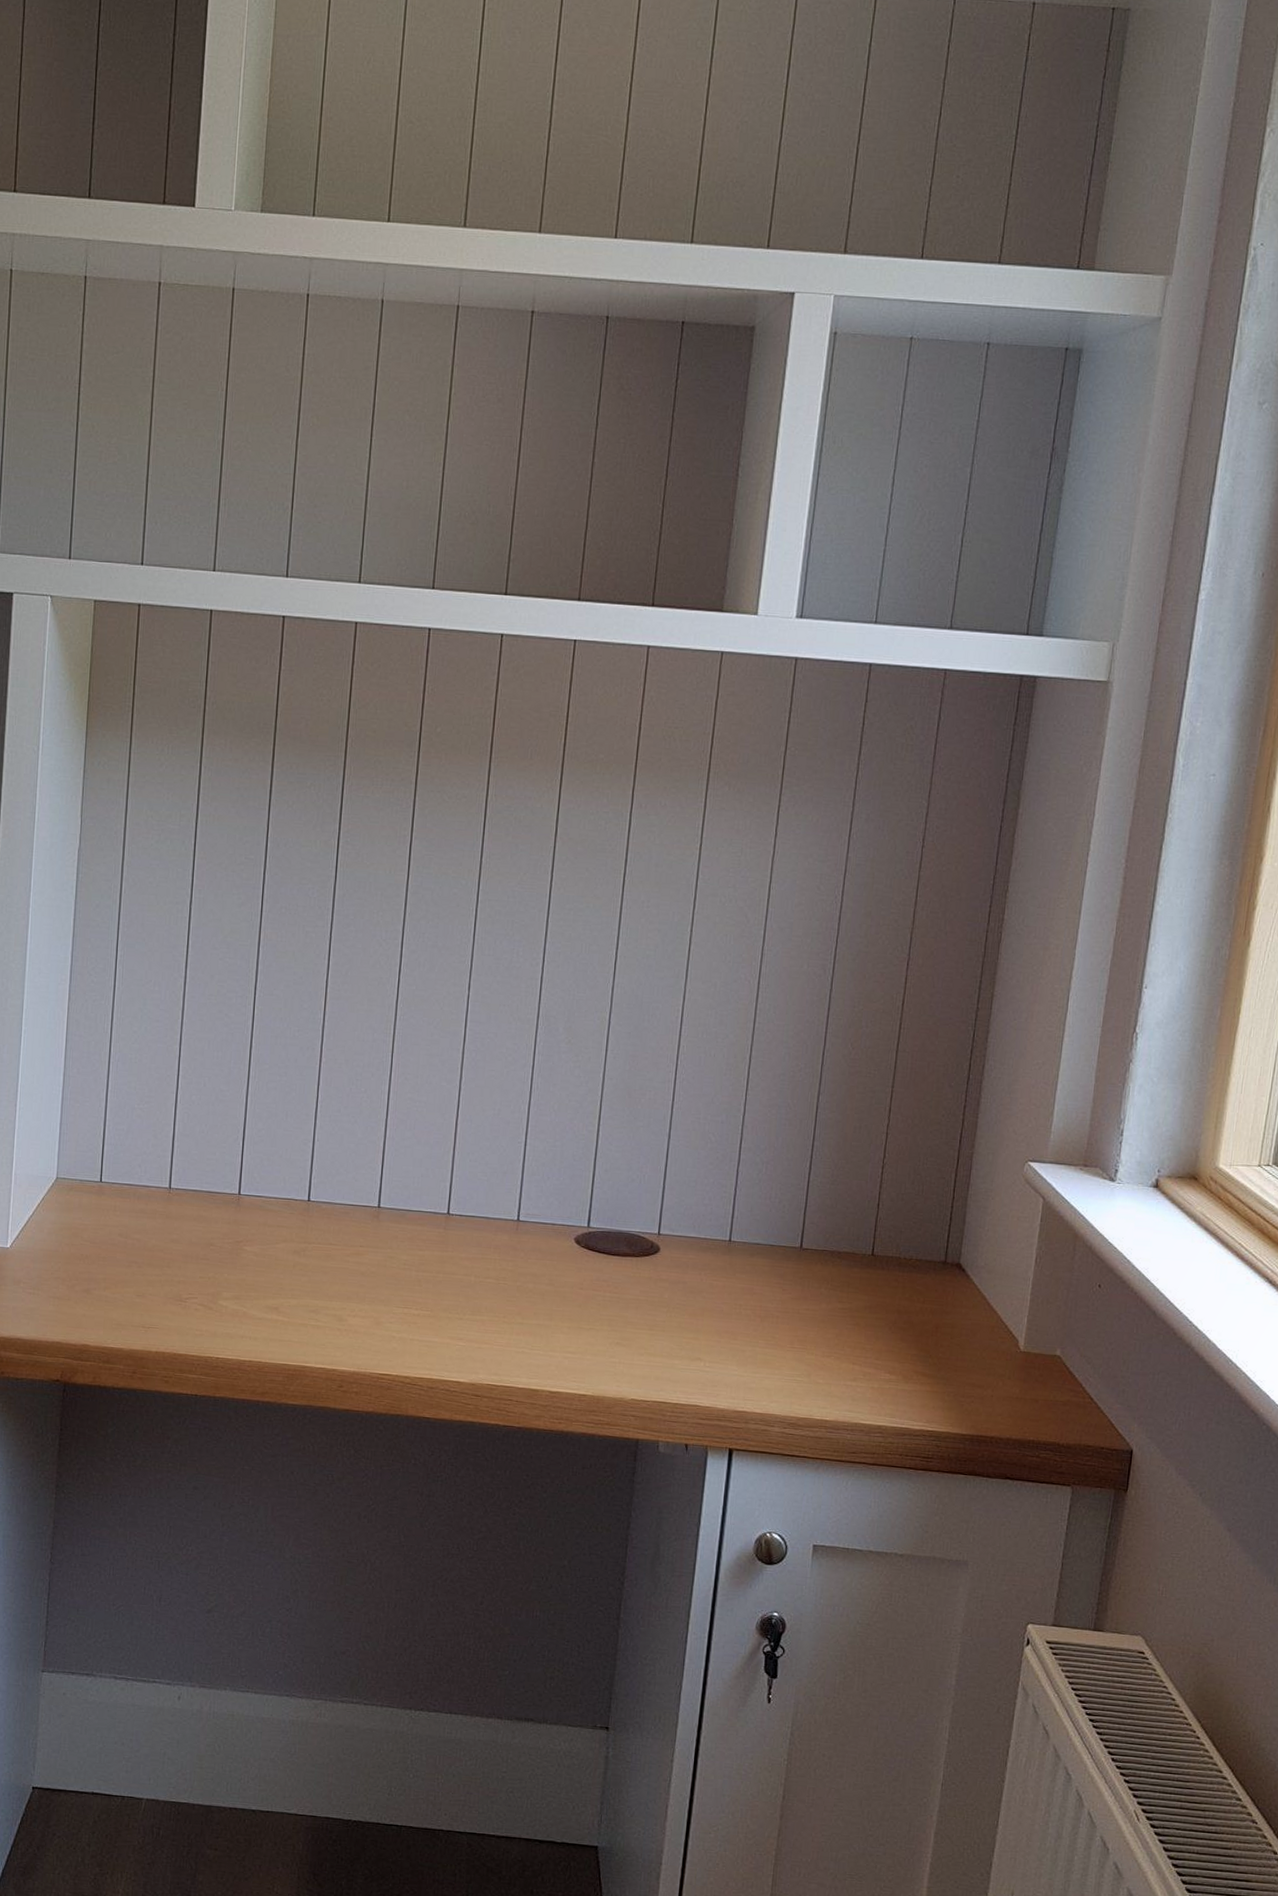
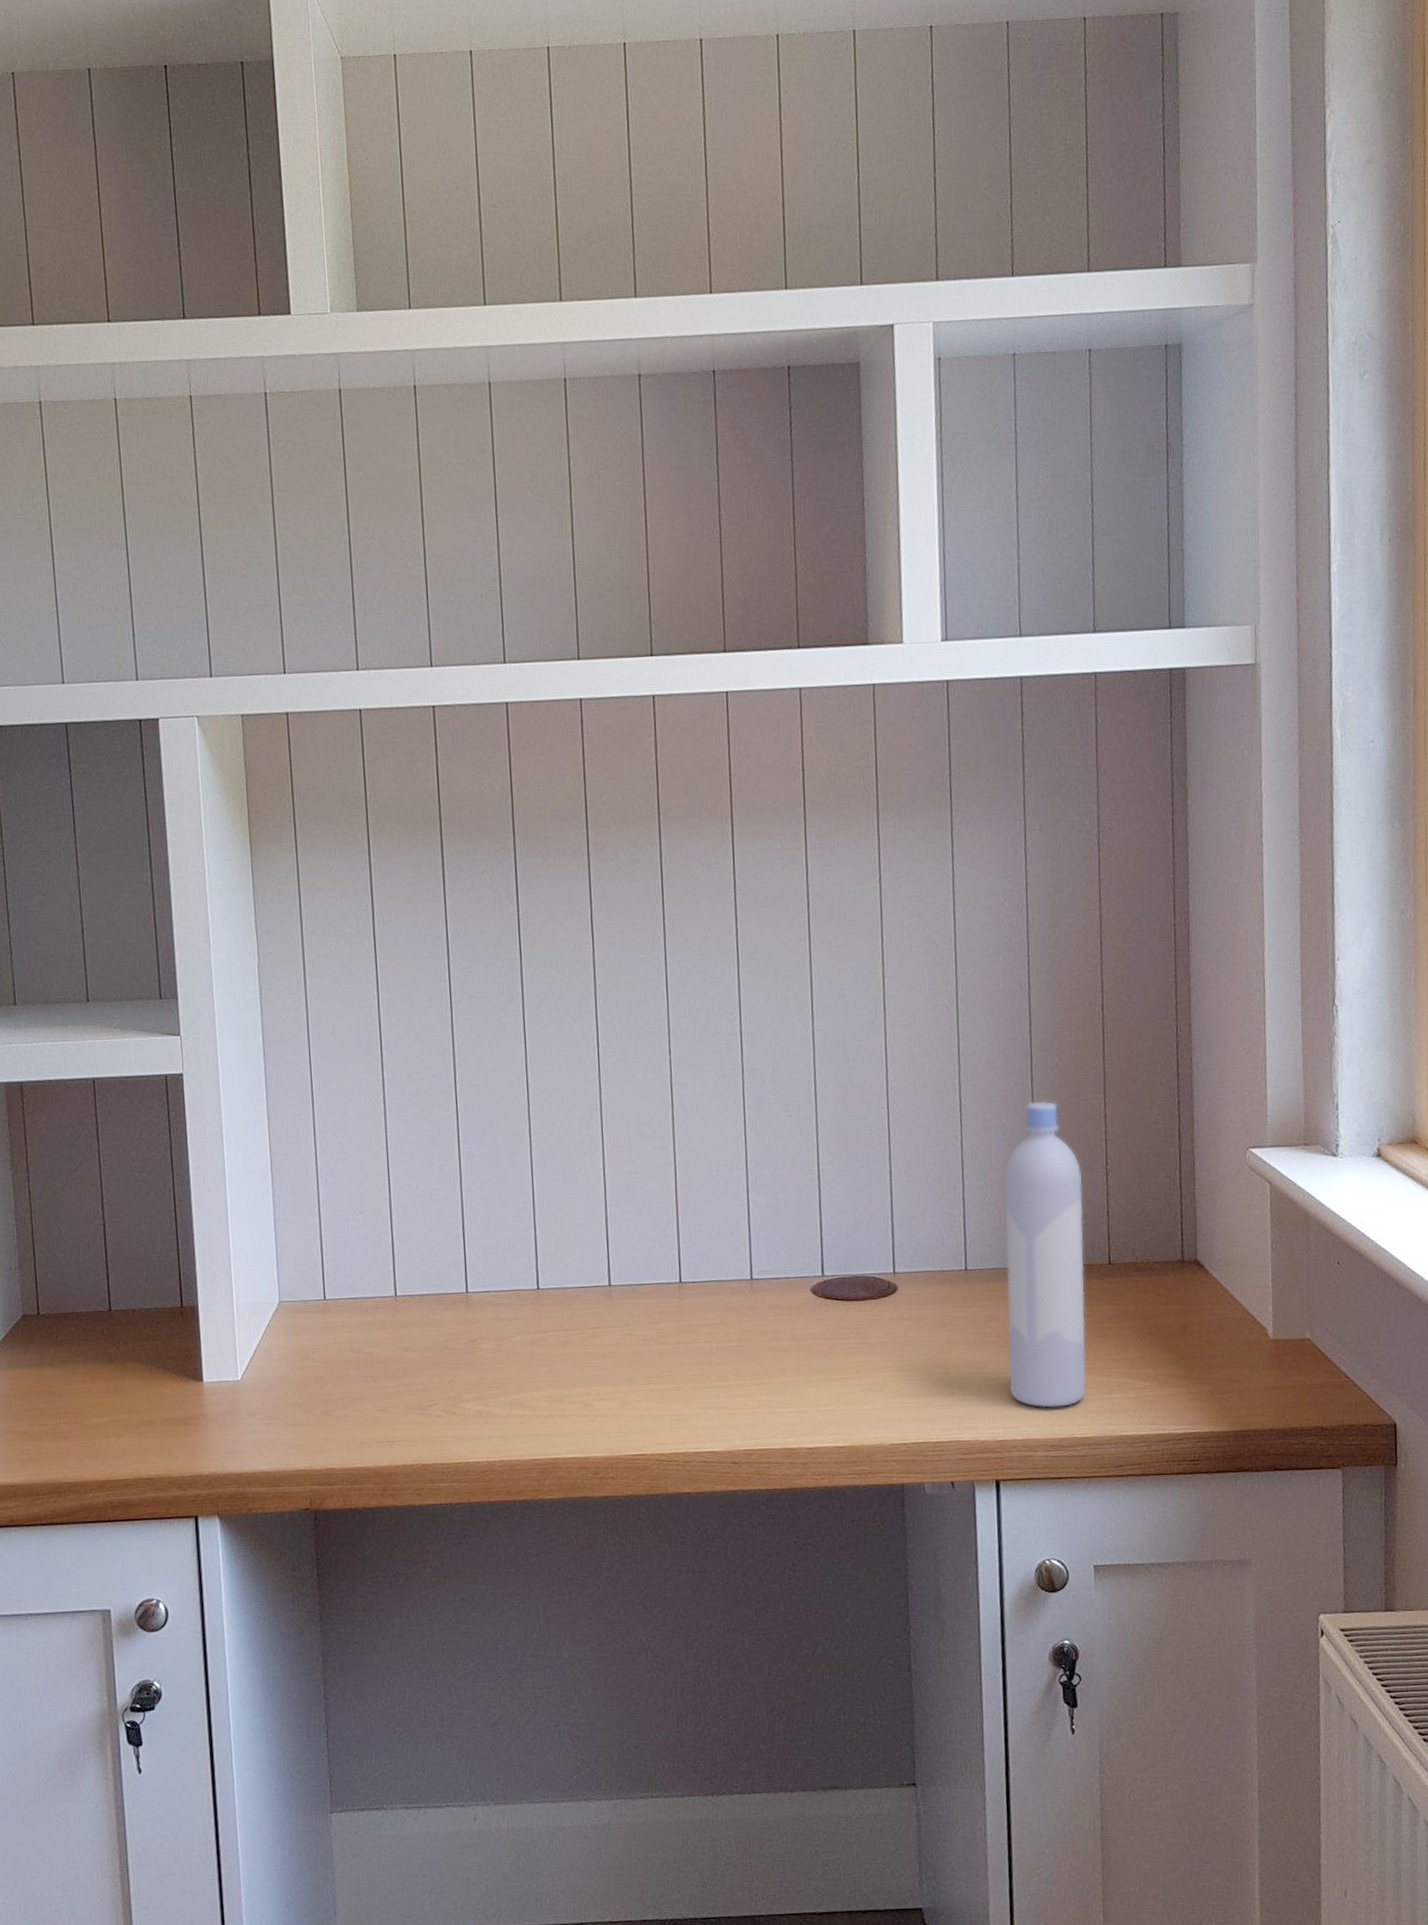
bottle: none [756,1086,859,1388] -> present [1004,1101,1087,1408]

